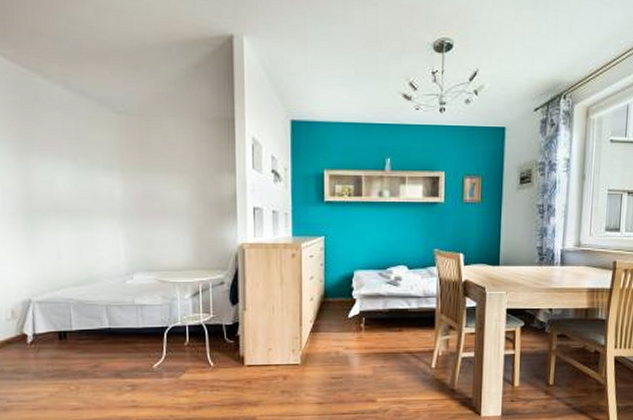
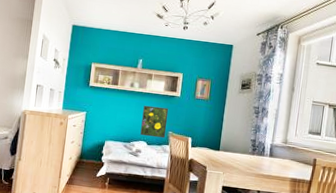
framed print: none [398,218,431,259] -> present [140,105,169,138]

